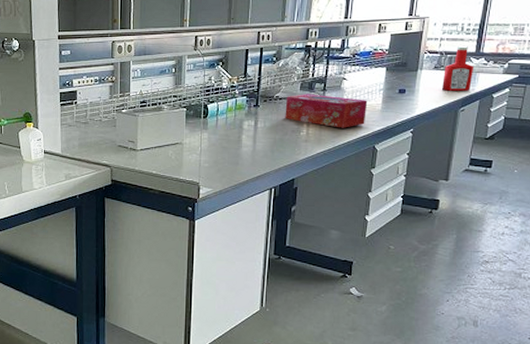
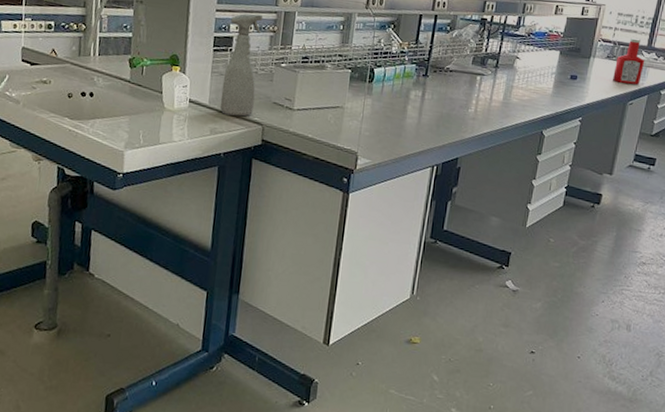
spray bottle: none [71,68,102,161] -> present [220,13,263,116]
tissue box: present [285,94,368,128] -> none [454,68,539,110]

